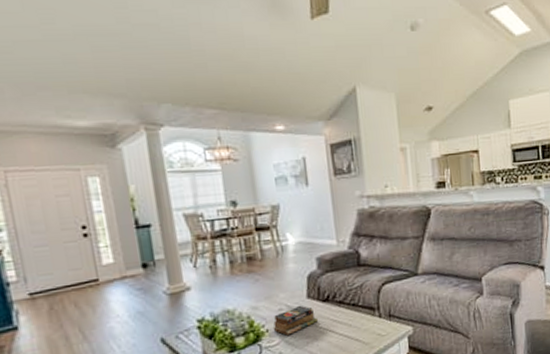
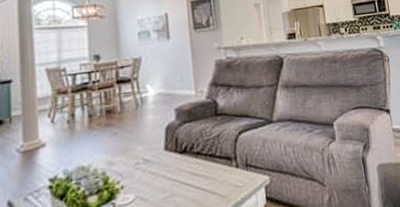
books: present [272,305,318,336] -> none [128,158,174,192]

